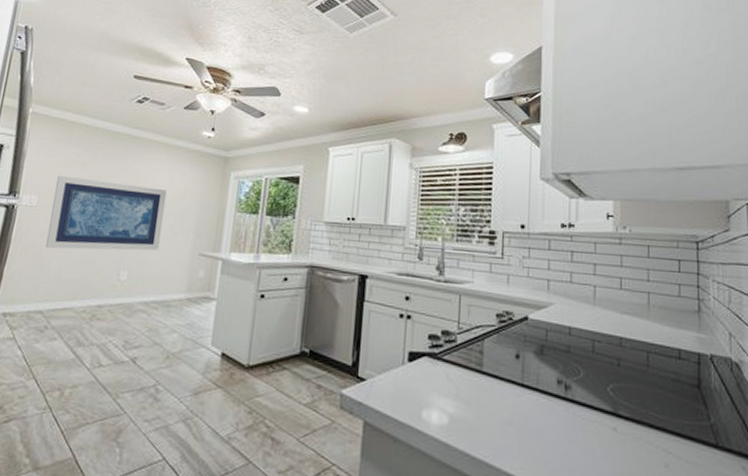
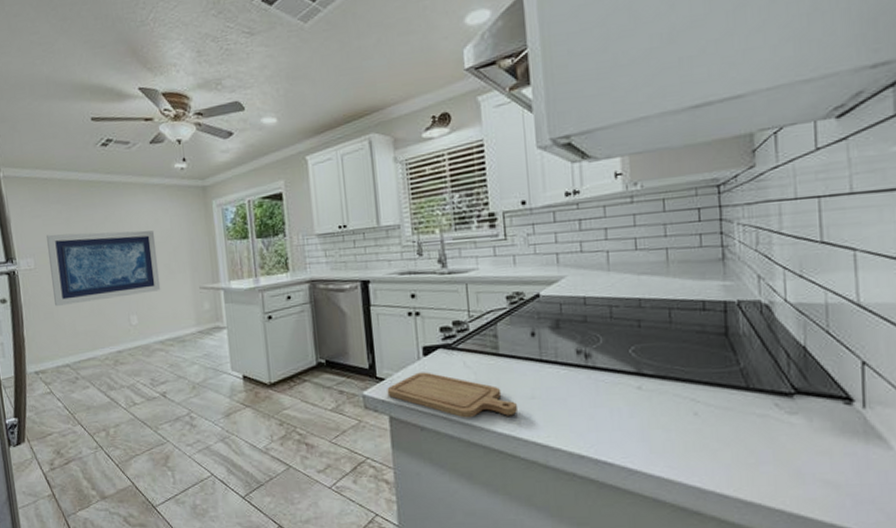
chopping board: none [366,378,494,440] -> present [387,372,517,418]

